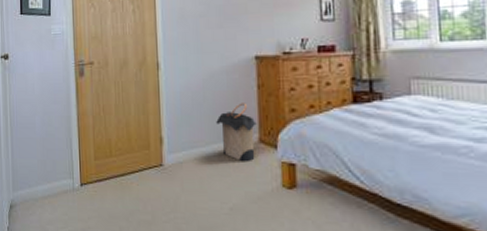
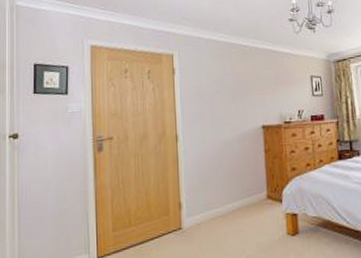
laundry hamper: present [216,102,257,162] -> none [230,165,265,217]

